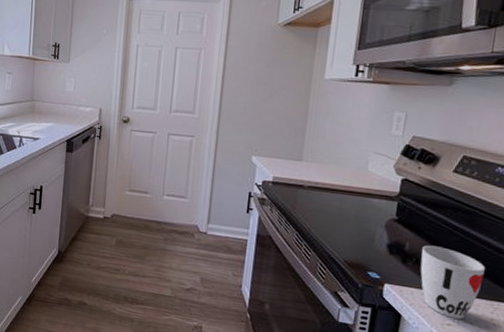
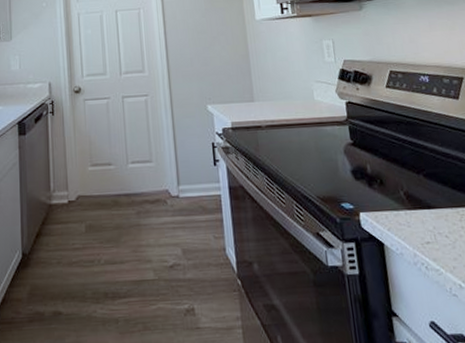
cup: present [420,245,485,319] -> none [381,162,444,235]

